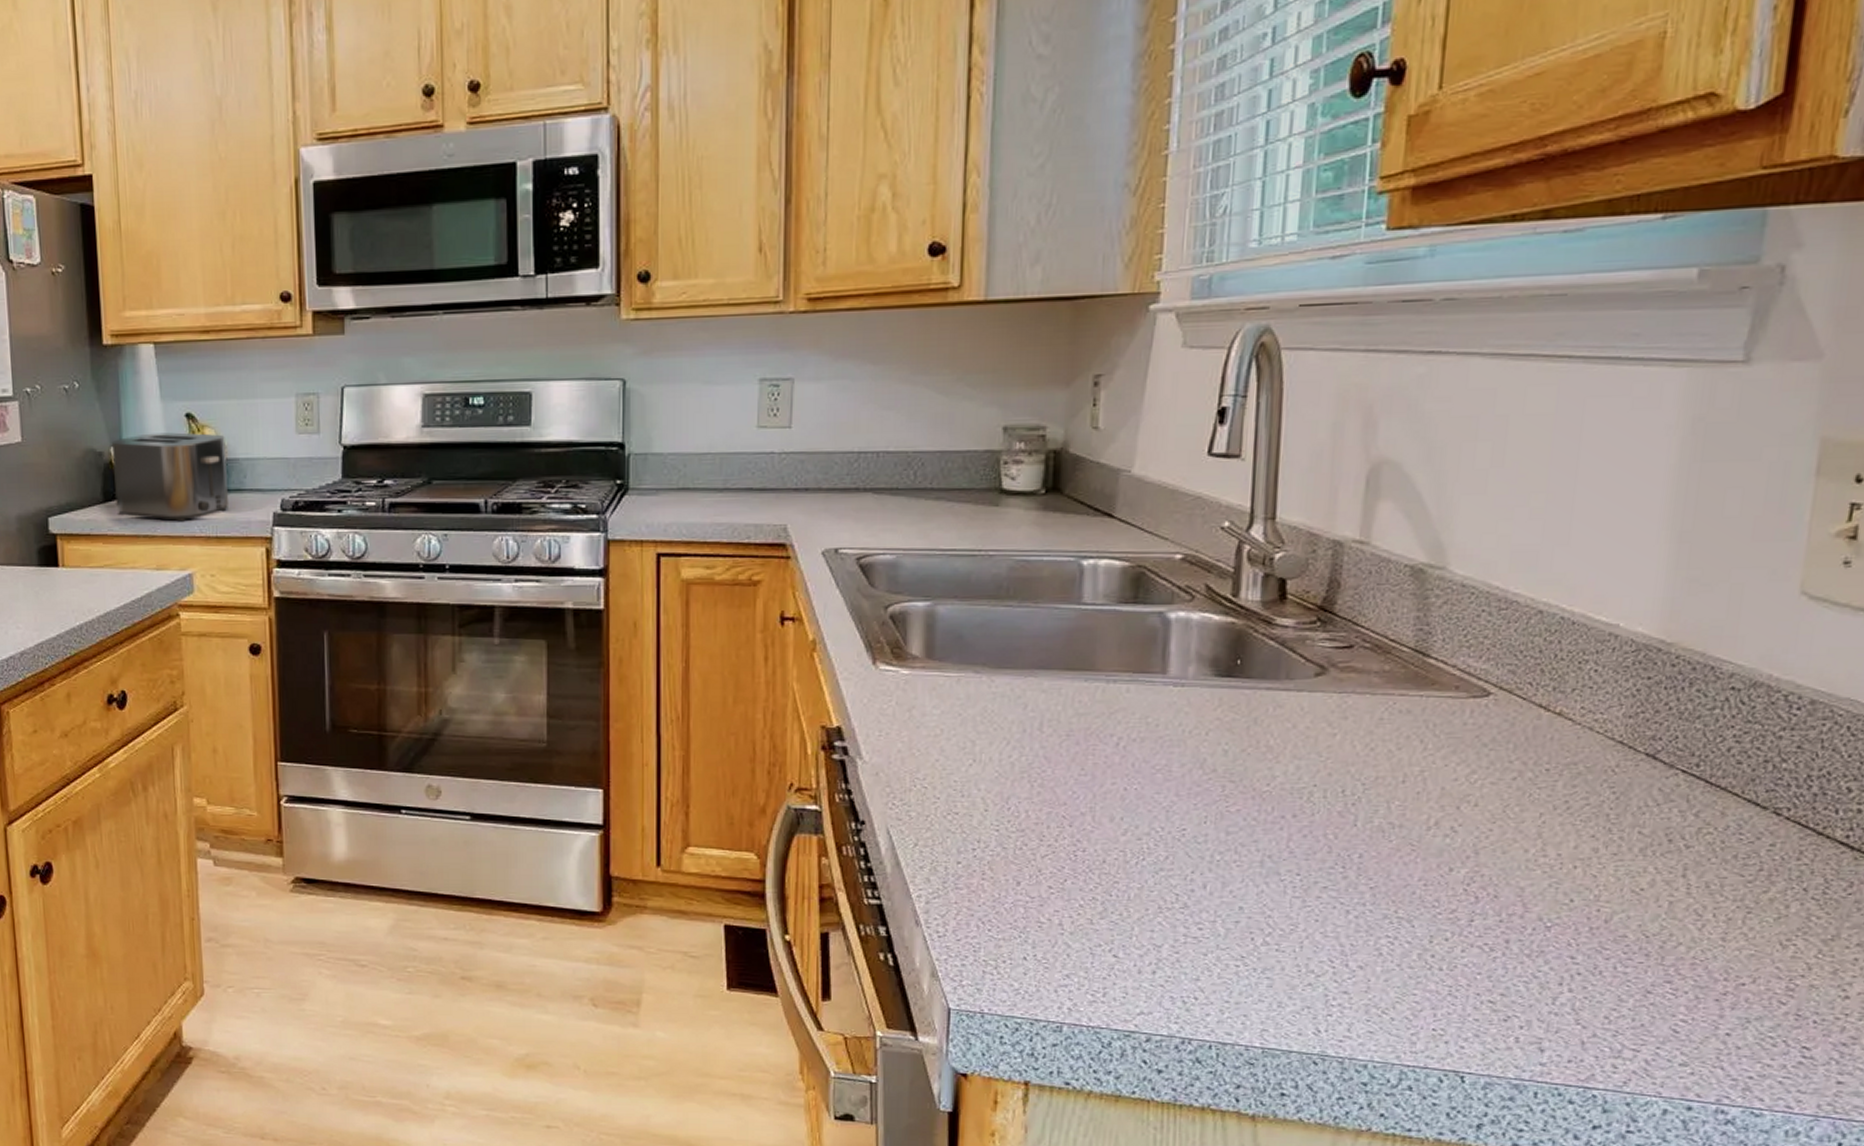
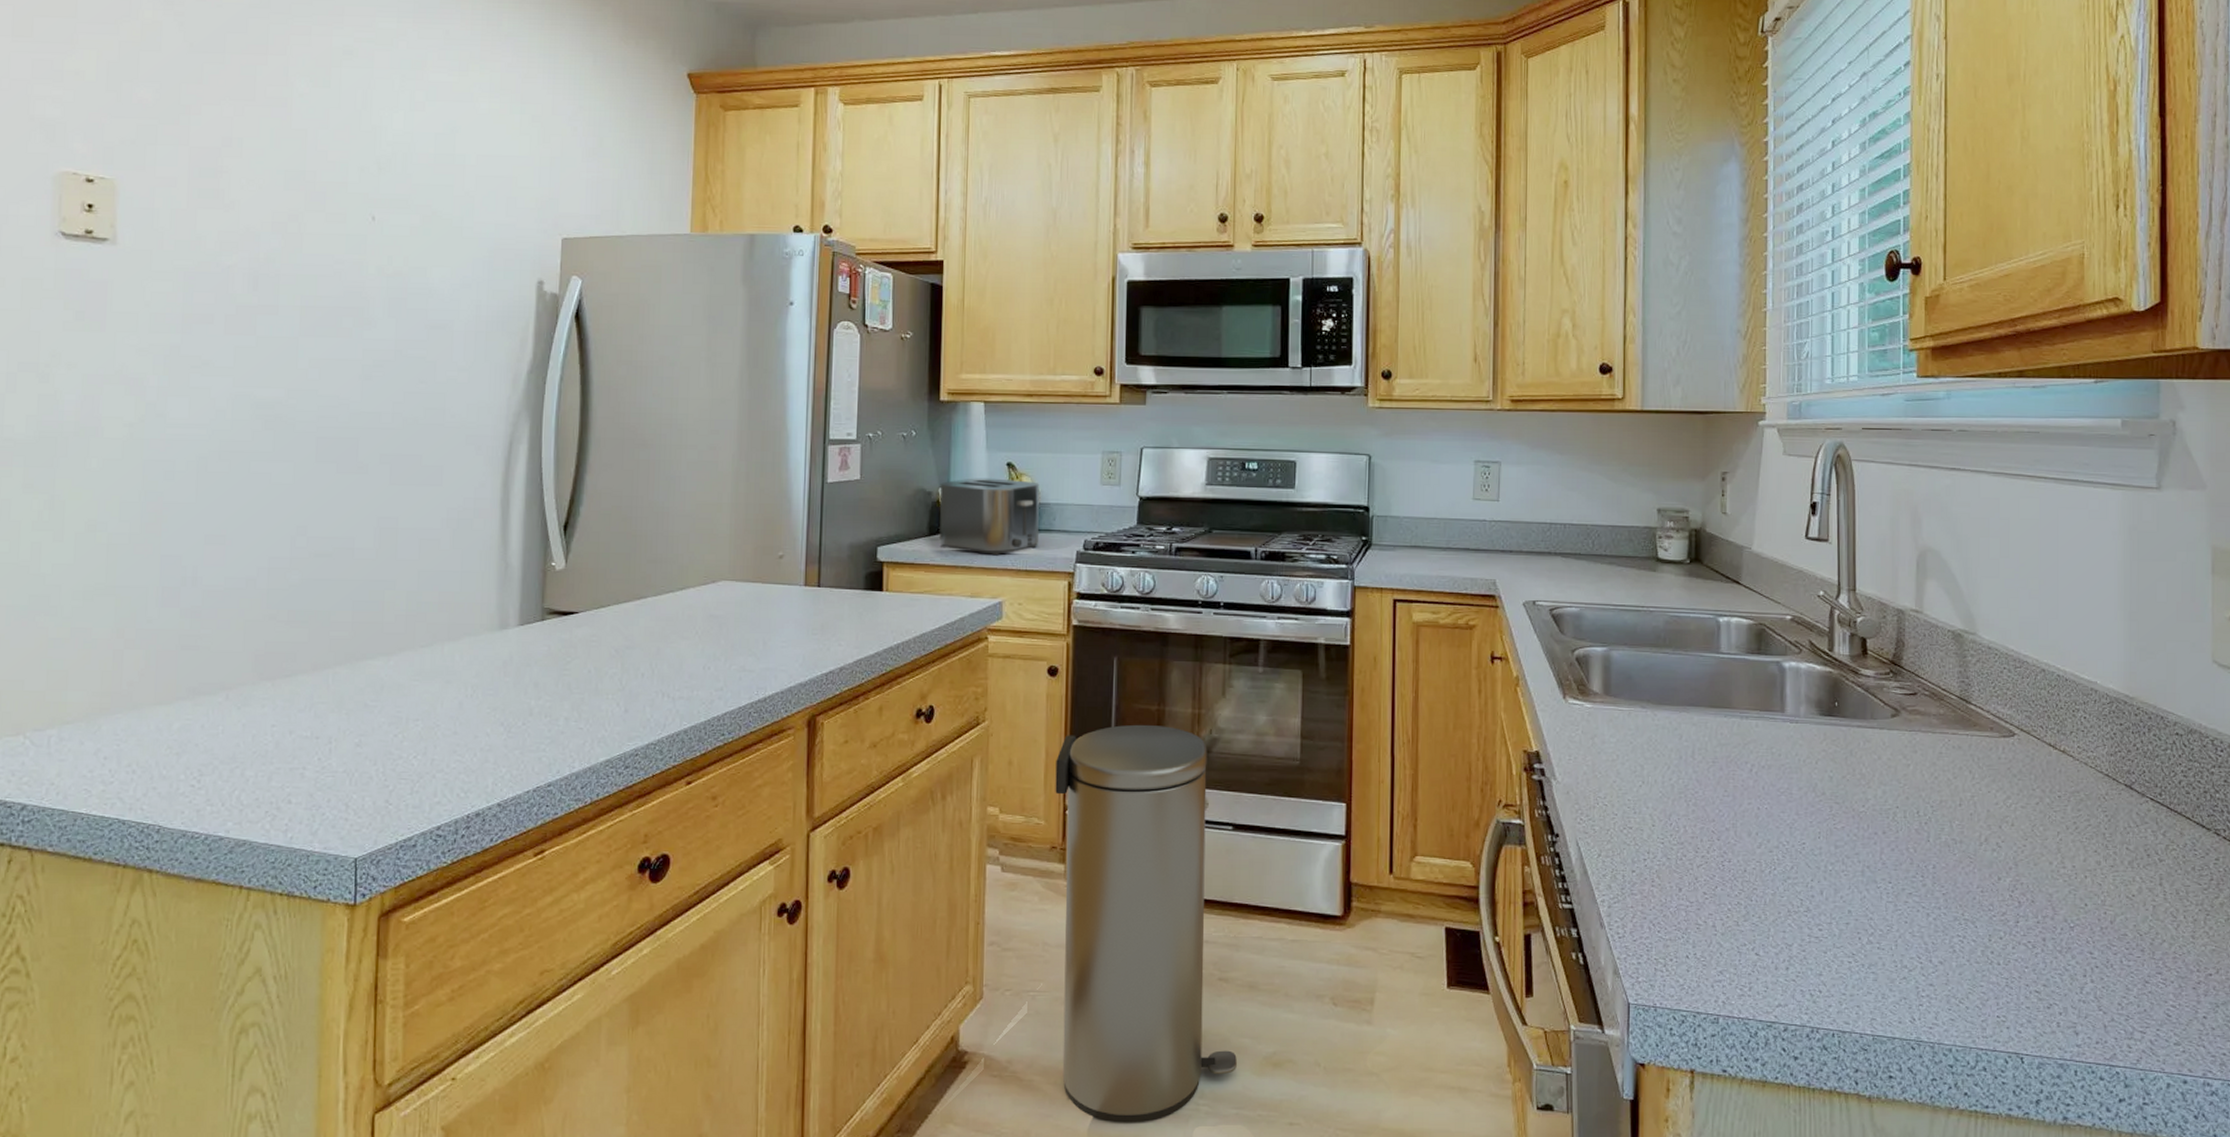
pedal bin: none [265,706,487,1122] -> present [1055,724,1238,1123]

